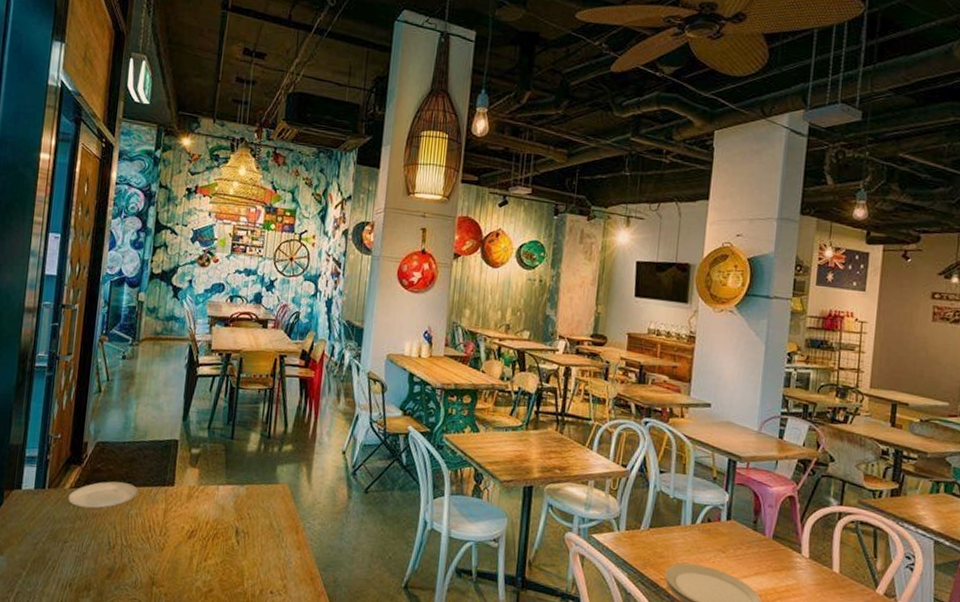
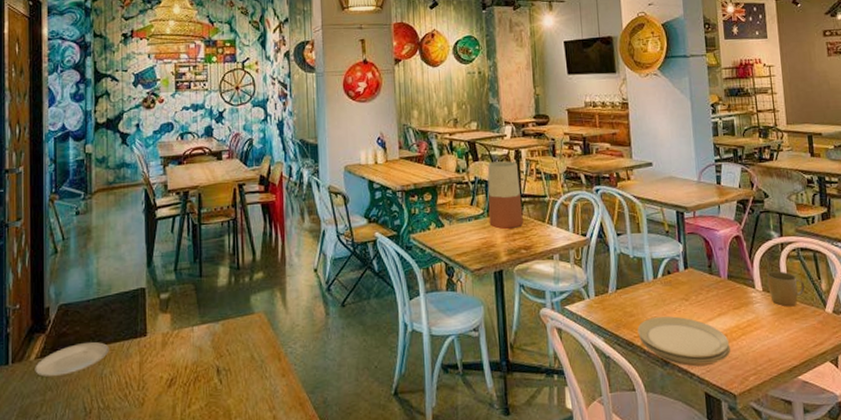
vase: none [526,375,566,447] -> present [487,161,523,229]
mug: none [816,539,858,581] -> present [767,271,806,307]

